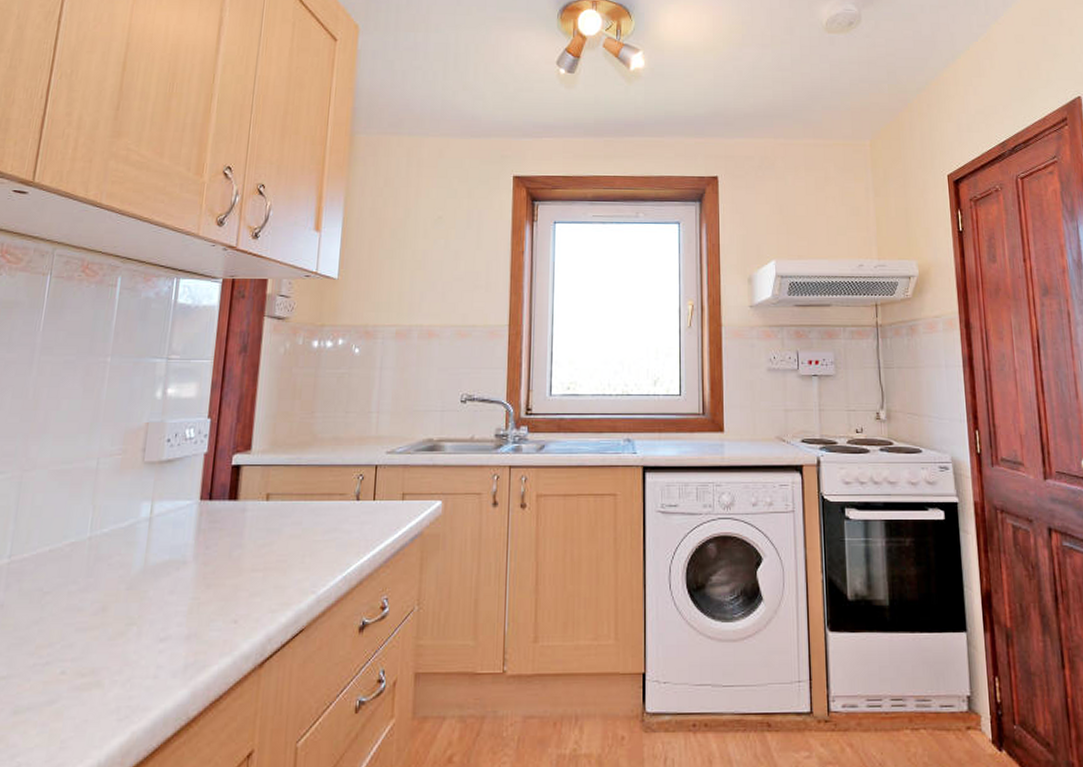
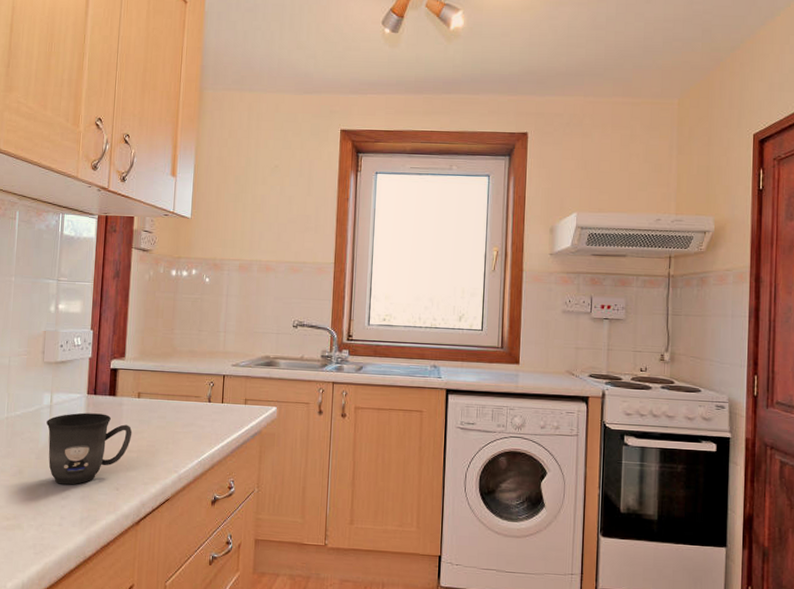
mug: none [143,524,258,621] -> present [46,412,132,485]

